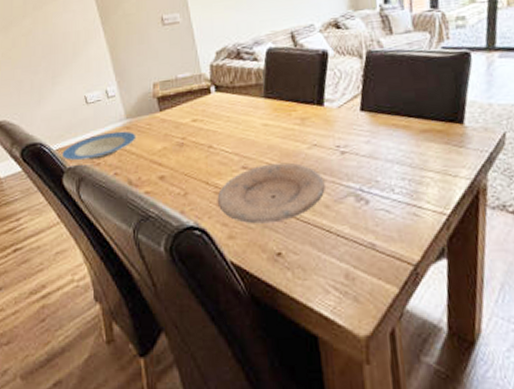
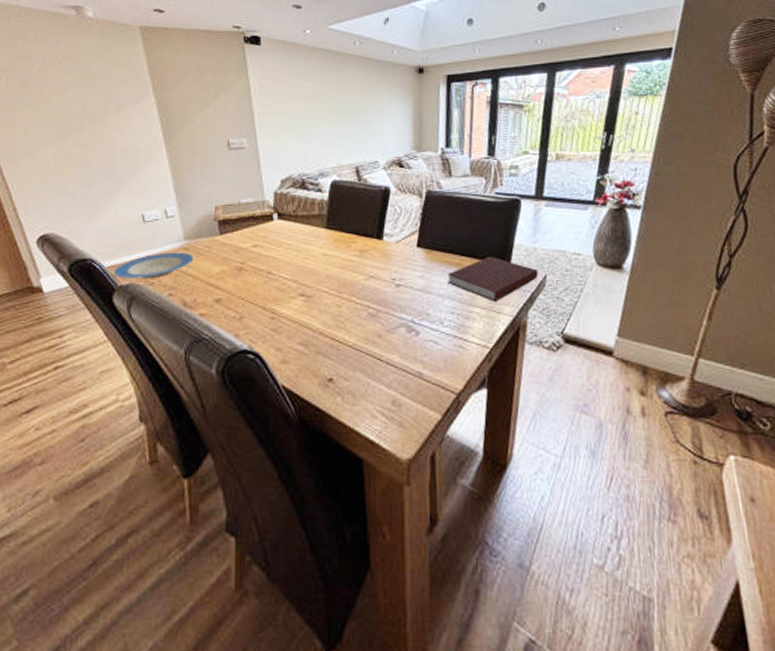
plate: present [217,162,325,224] -> none [272,292,379,350]
notebook: none [395,115,496,164] -> present [447,256,539,301]

